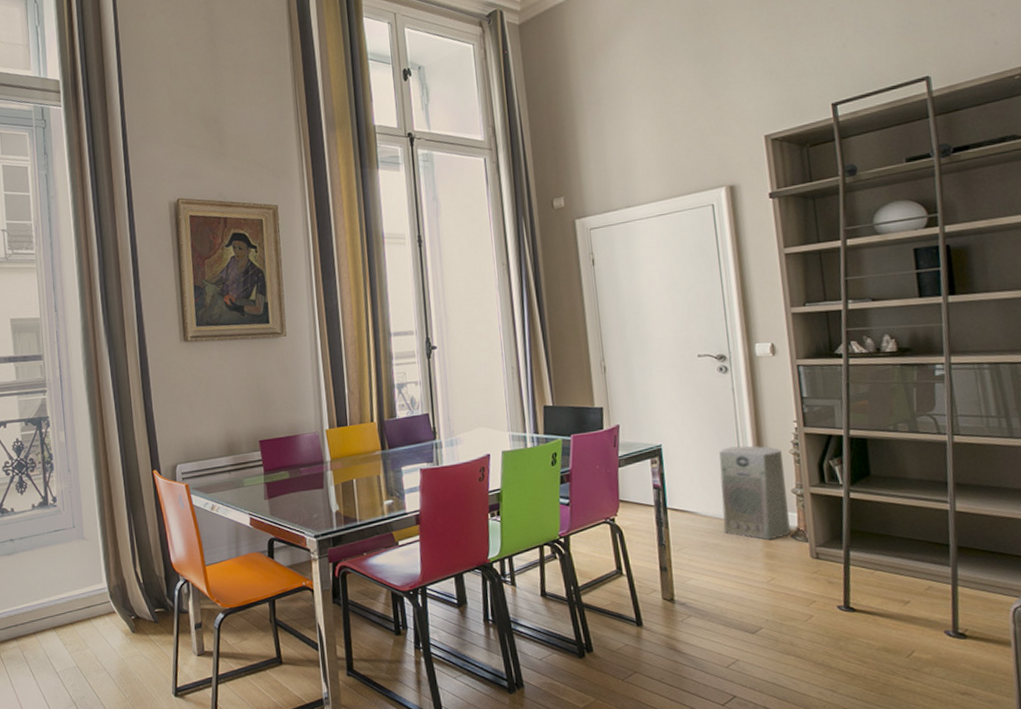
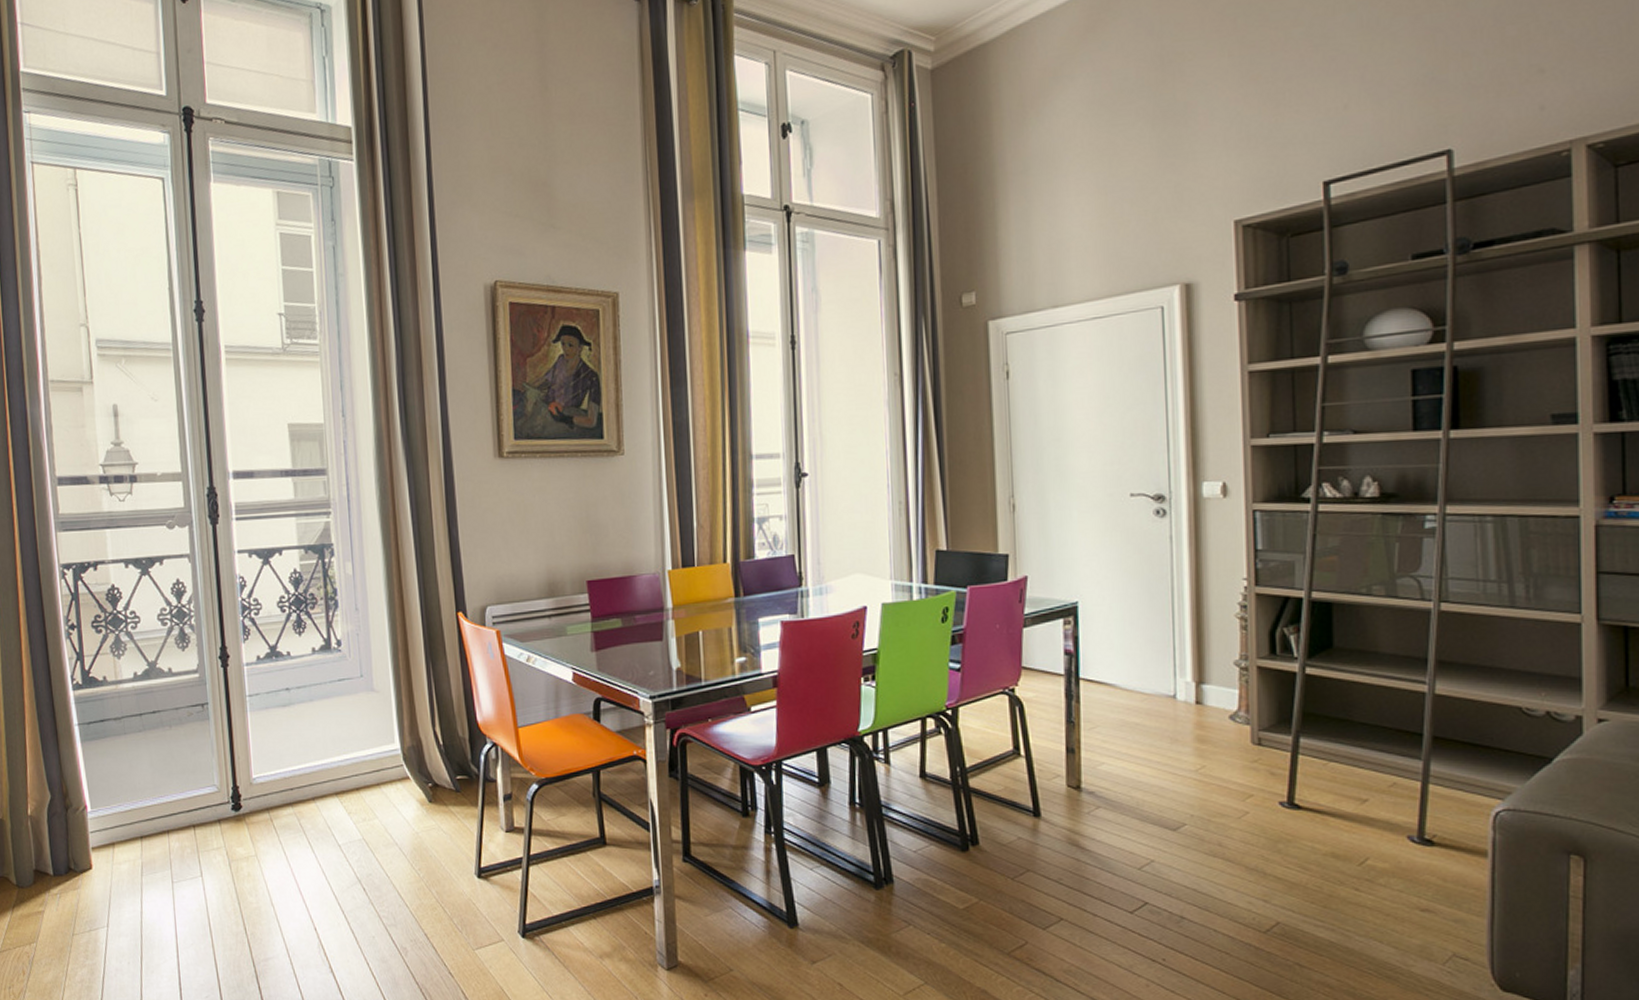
air purifier: present [719,445,791,541] -> none [1147,606,1229,722]

